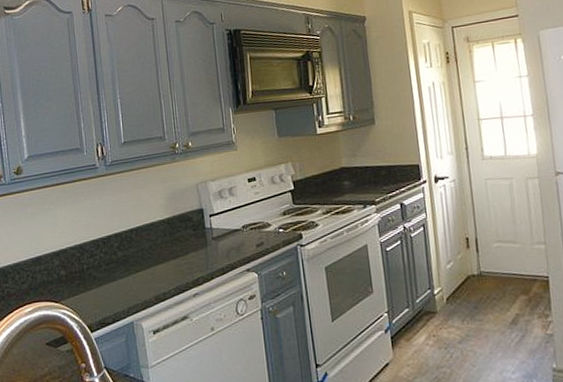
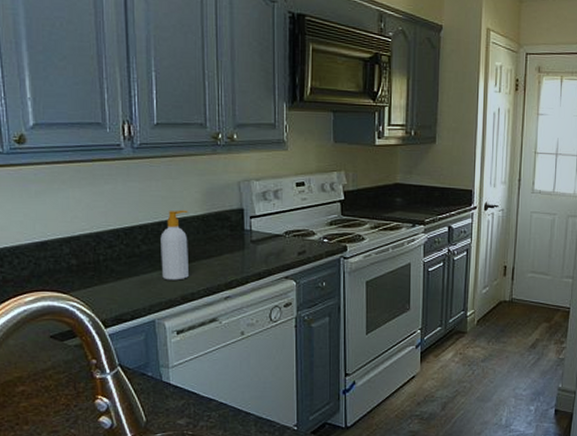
soap bottle: none [133,215,160,283] -> present [160,210,189,280]

